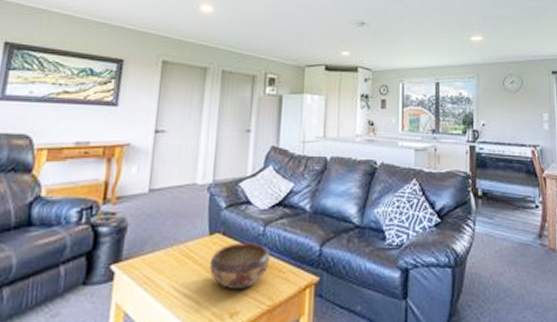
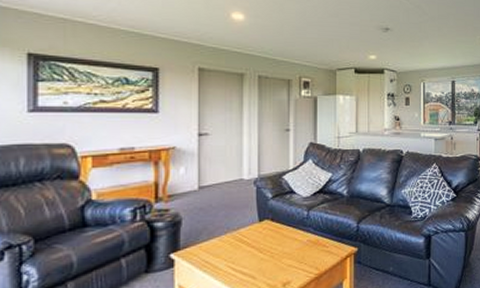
decorative bowl: present [209,242,270,291] -> none [261,225,315,265]

